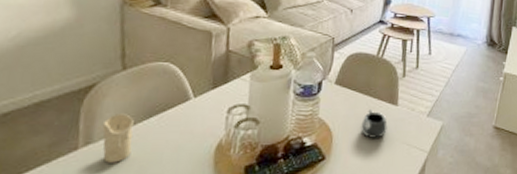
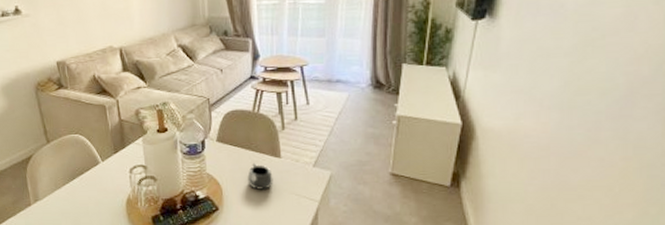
candle: present [102,113,134,163] -> none [42,177,66,215]

